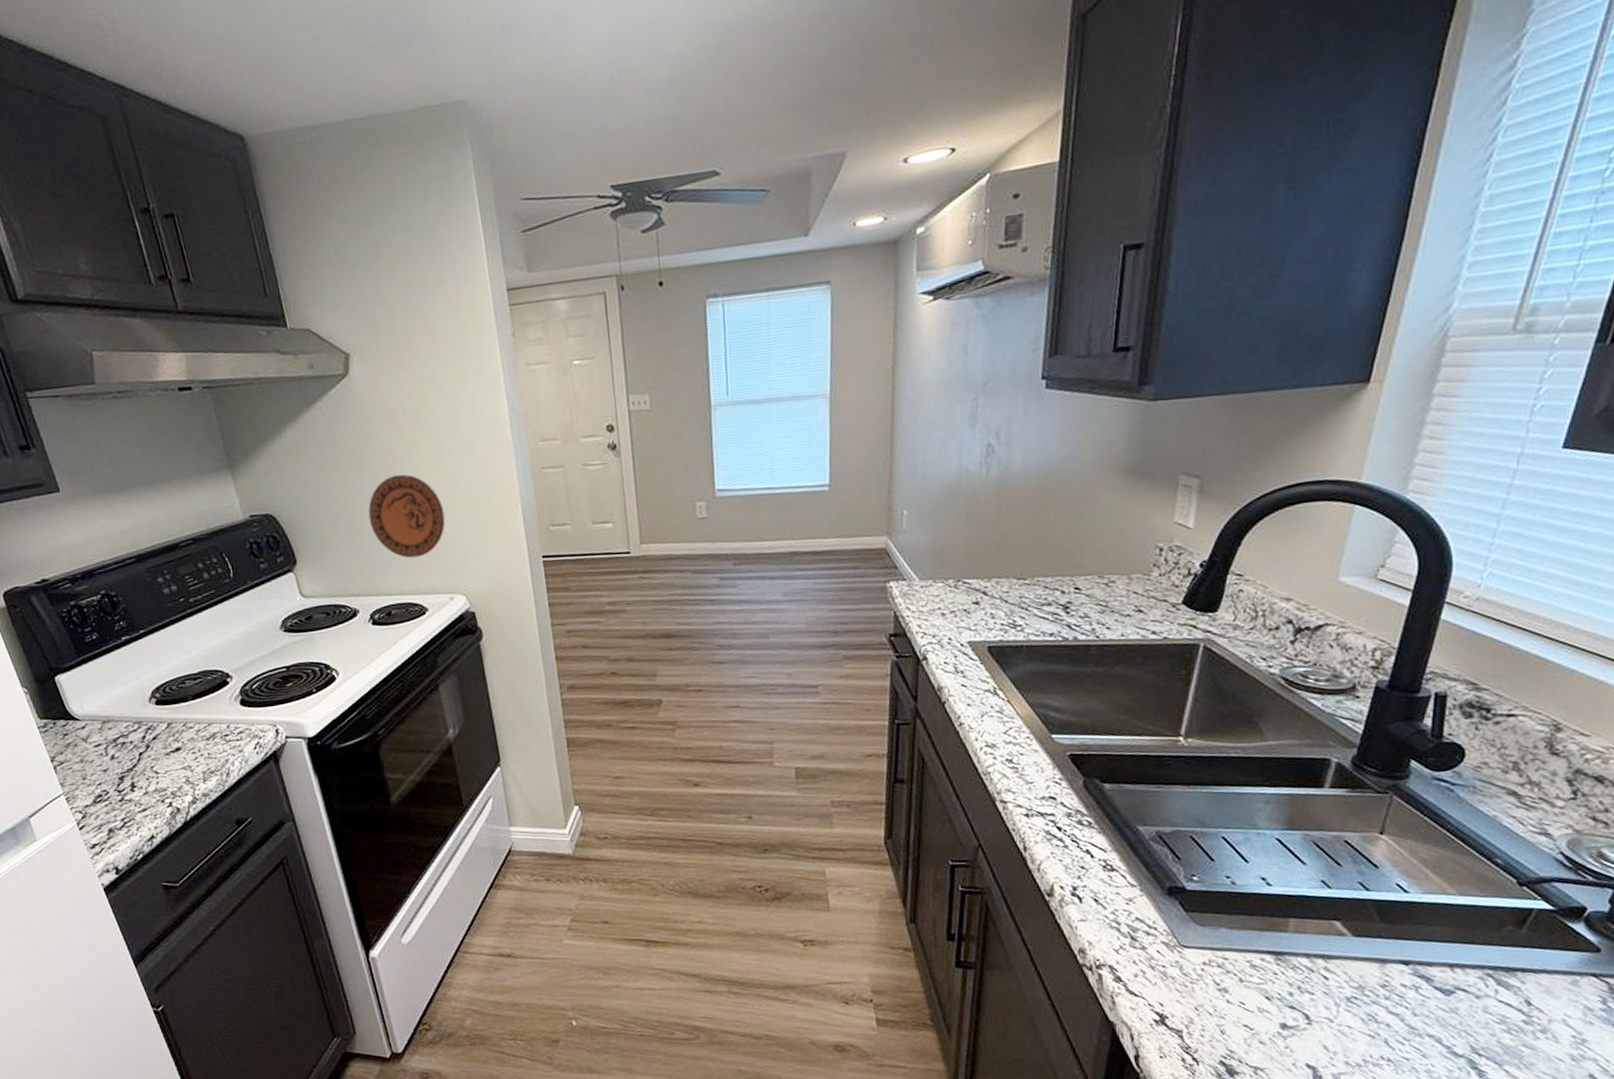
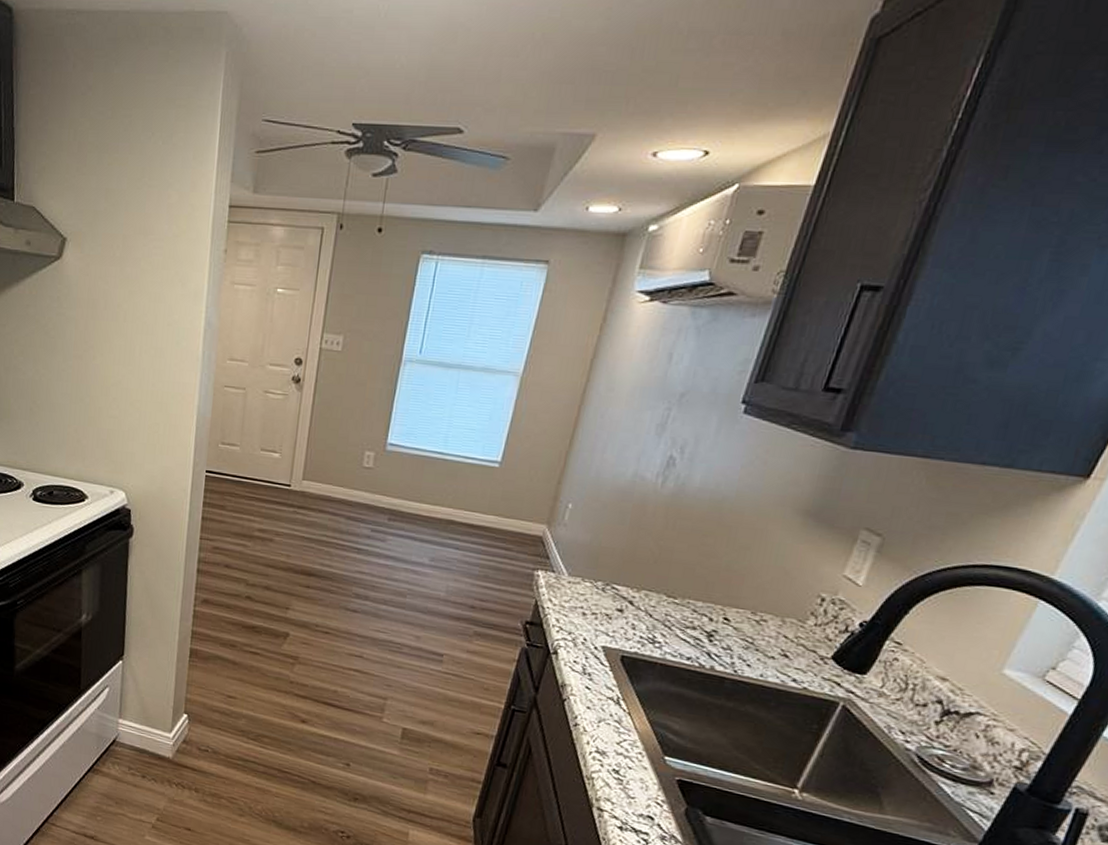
decorative plate: present [368,474,446,559] -> none [51,362,123,447]

